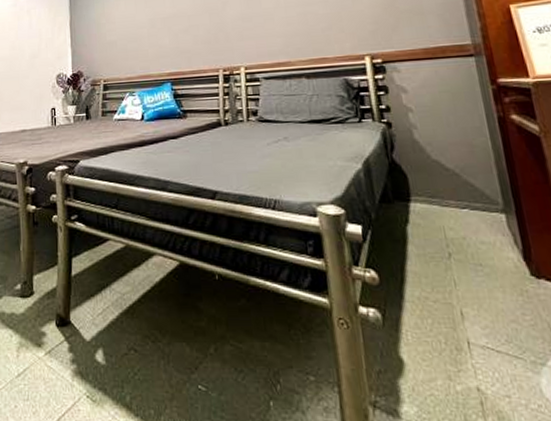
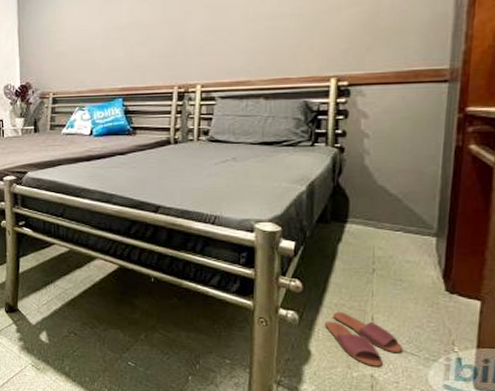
slippers: none [411,306,504,376] -> present [325,311,402,367]

